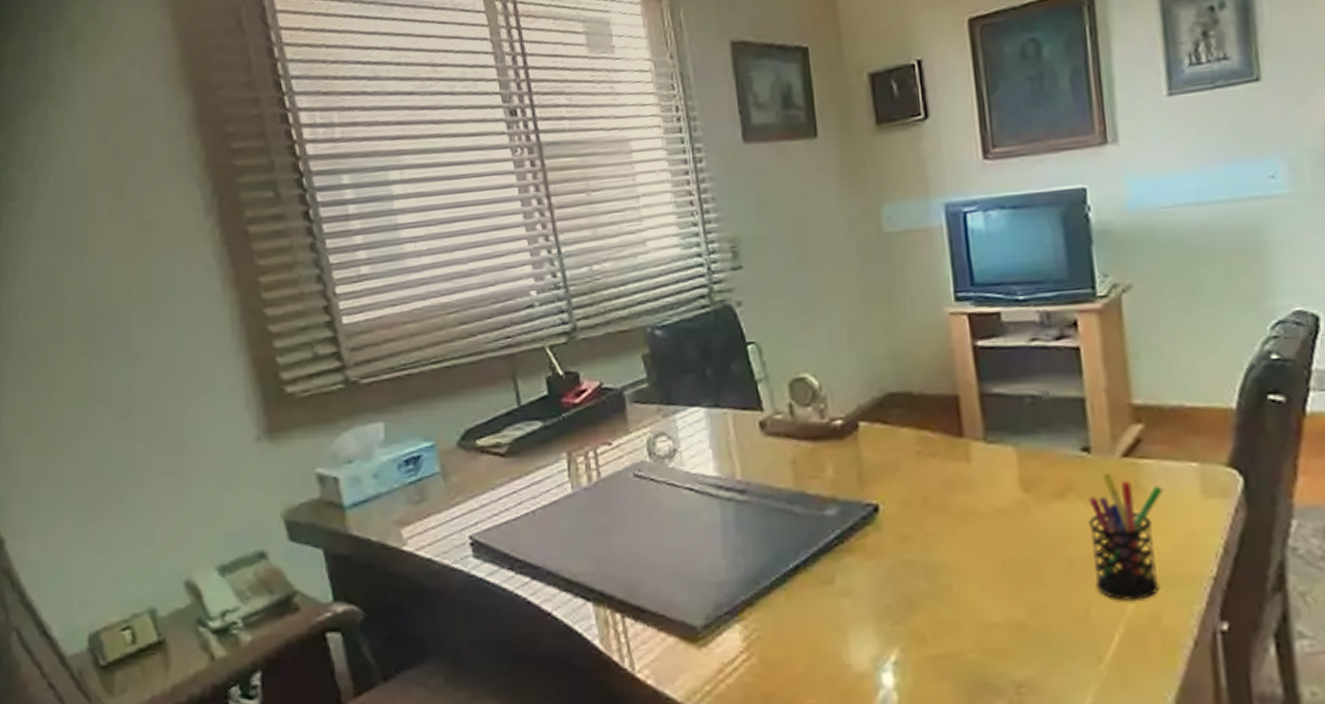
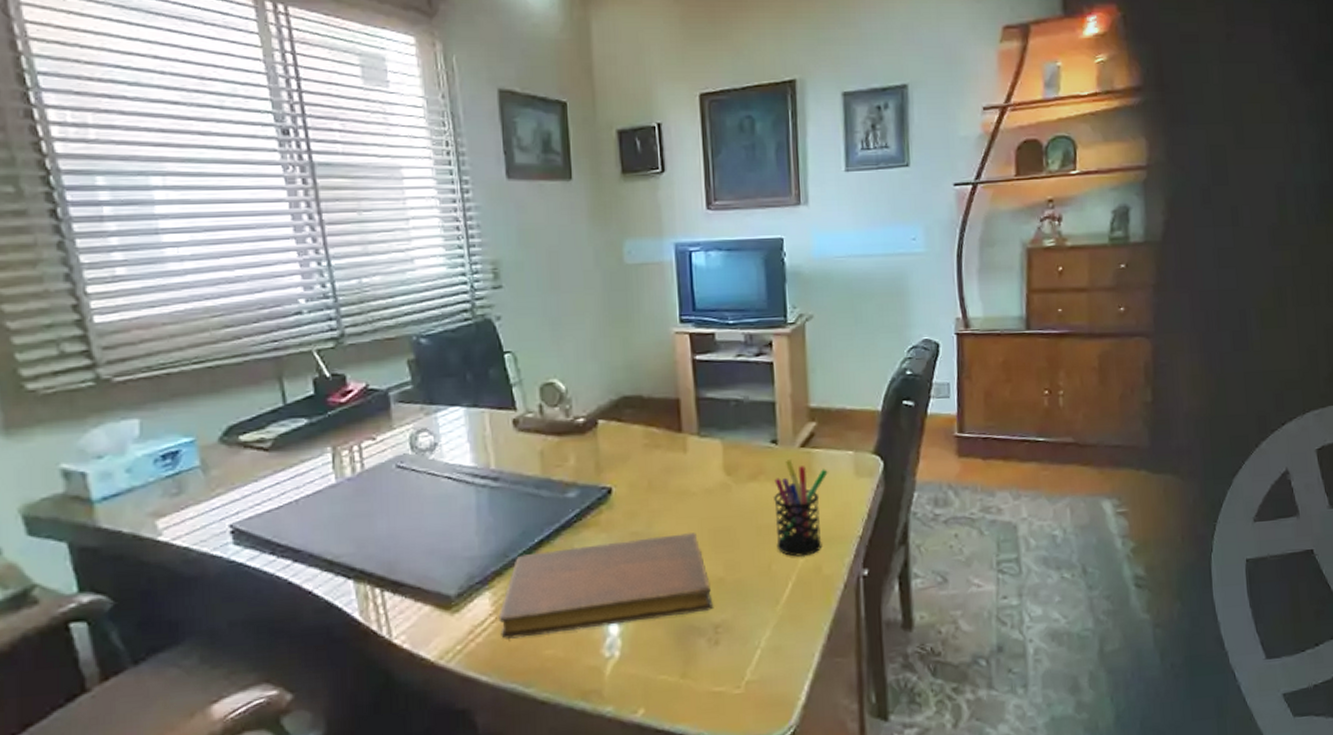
notebook: none [751,562,1013,682] -> present [498,532,713,639]

